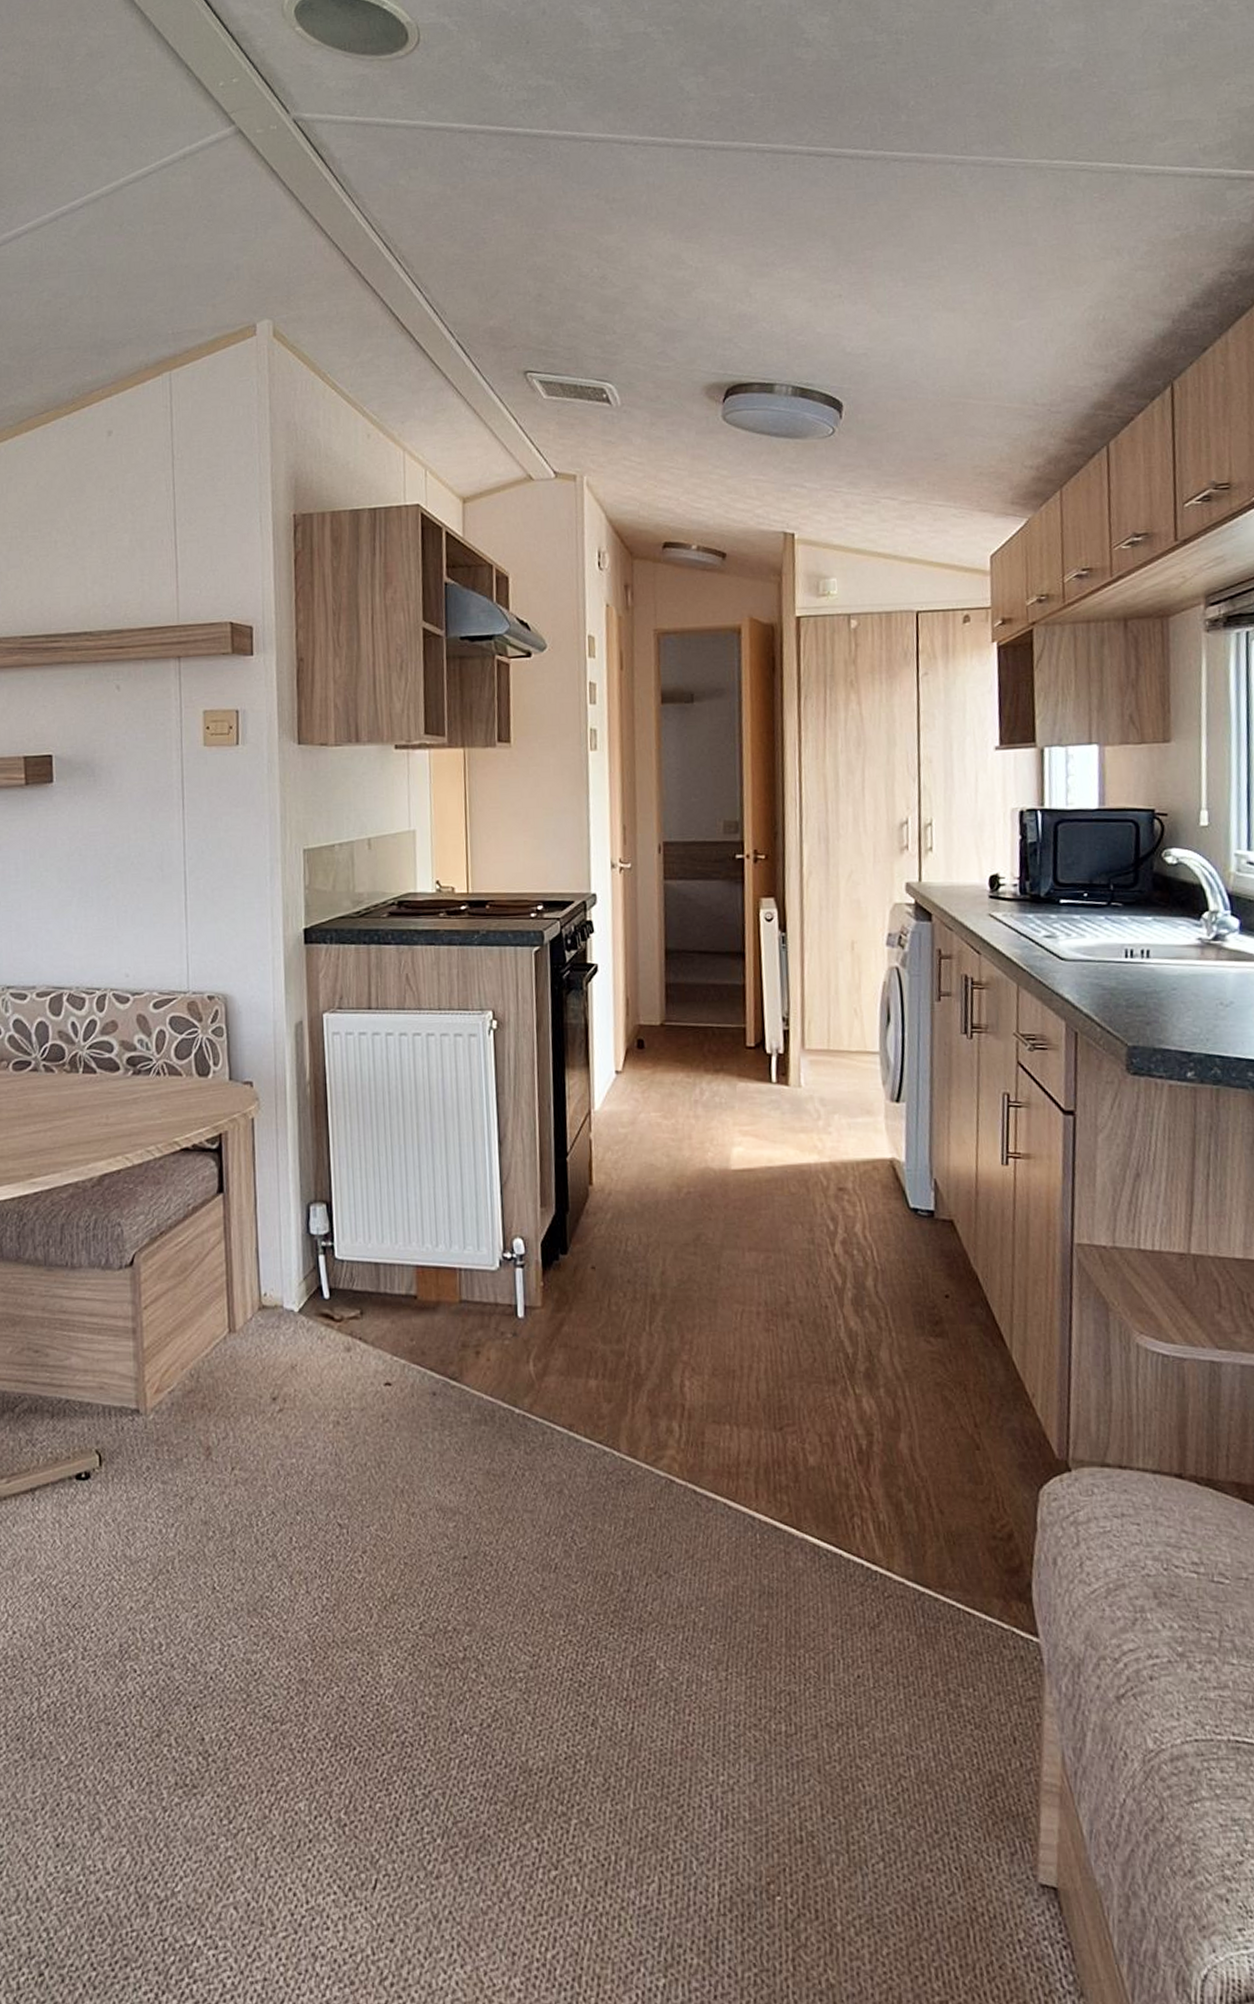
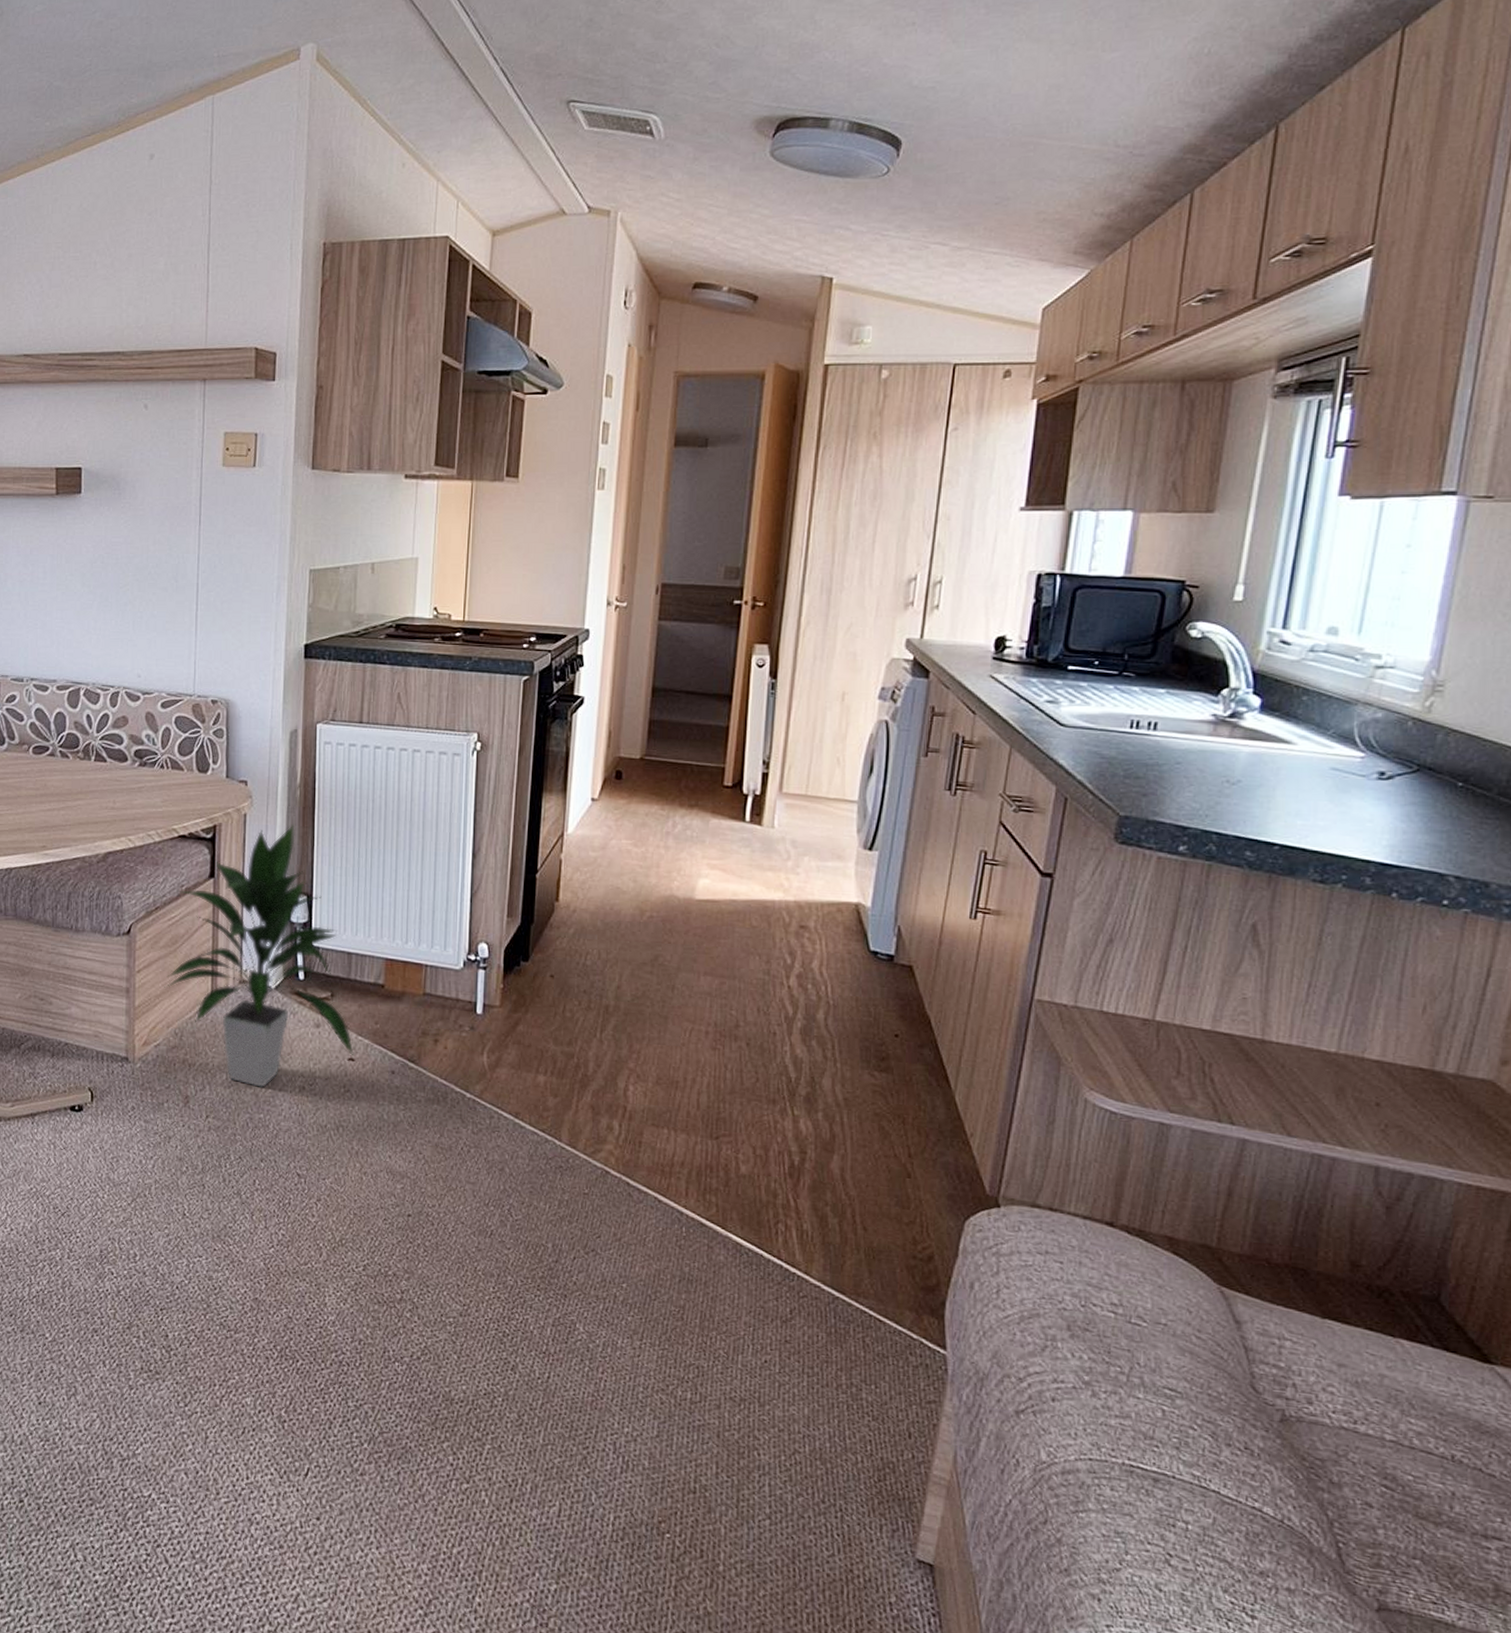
indoor plant: none [175,1124,390,1428] -> present [164,823,354,1088]

